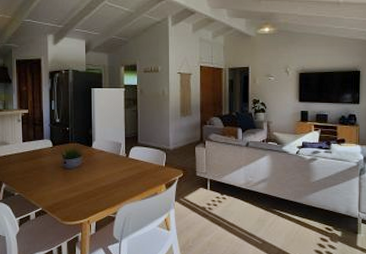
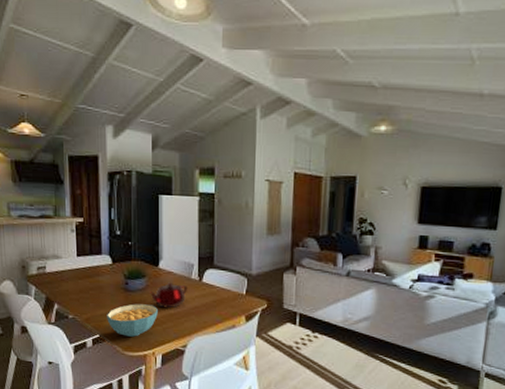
cereal bowl: none [48,179,92,208] -> present [107,304,158,337]
teapot: none [84,159,116,182] -> present [148,282,187,308]

